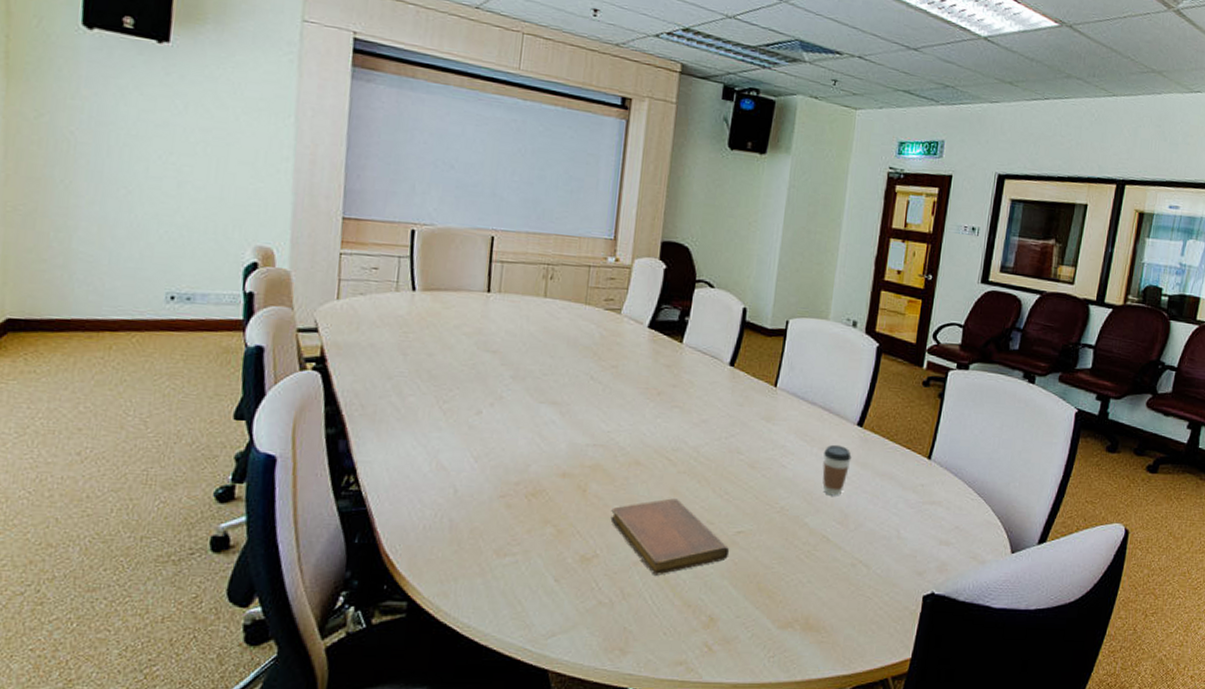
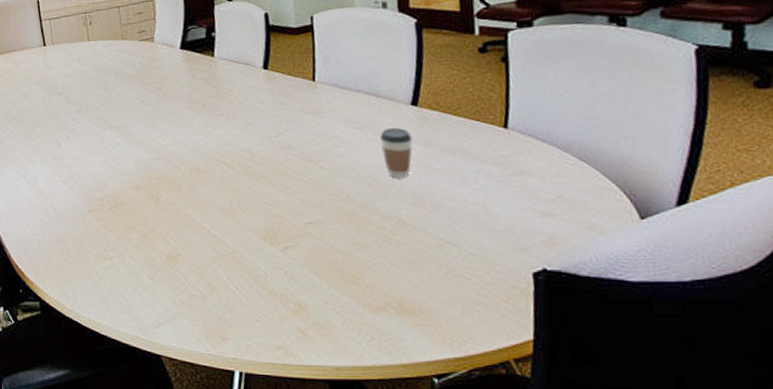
notebook: present [610,498,730,575] -> none [184,198,304,269]

